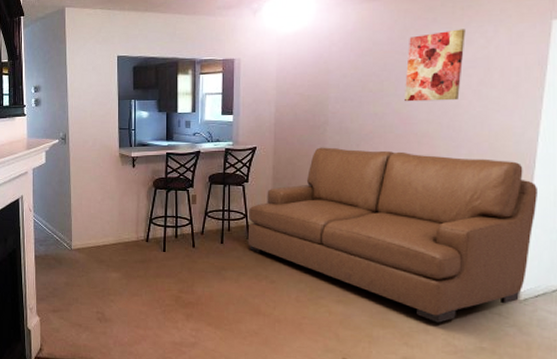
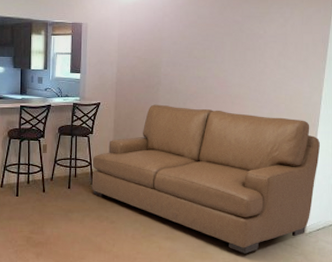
wall art: present [403,29,465,102] -> none [221,9,269,69]

